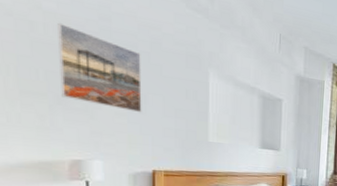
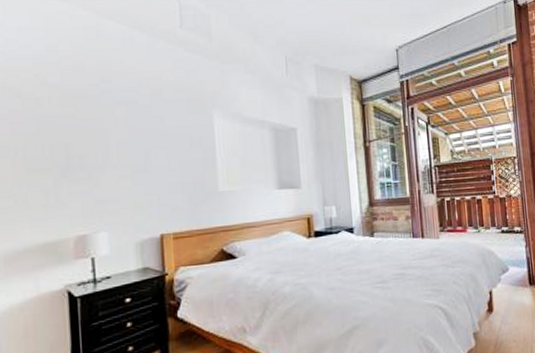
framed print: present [57,22,142,113] -> none [61,93,146,172]

